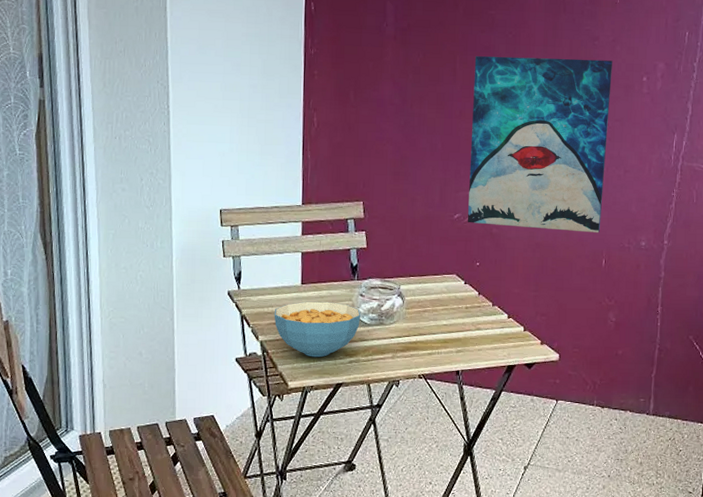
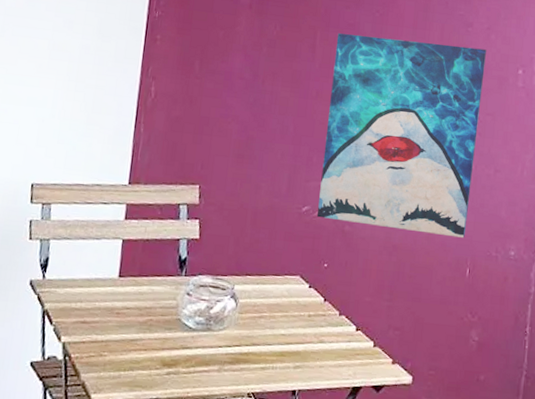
cereal bowl: present [274,301,361,358] -> none [82,297,186,366]

